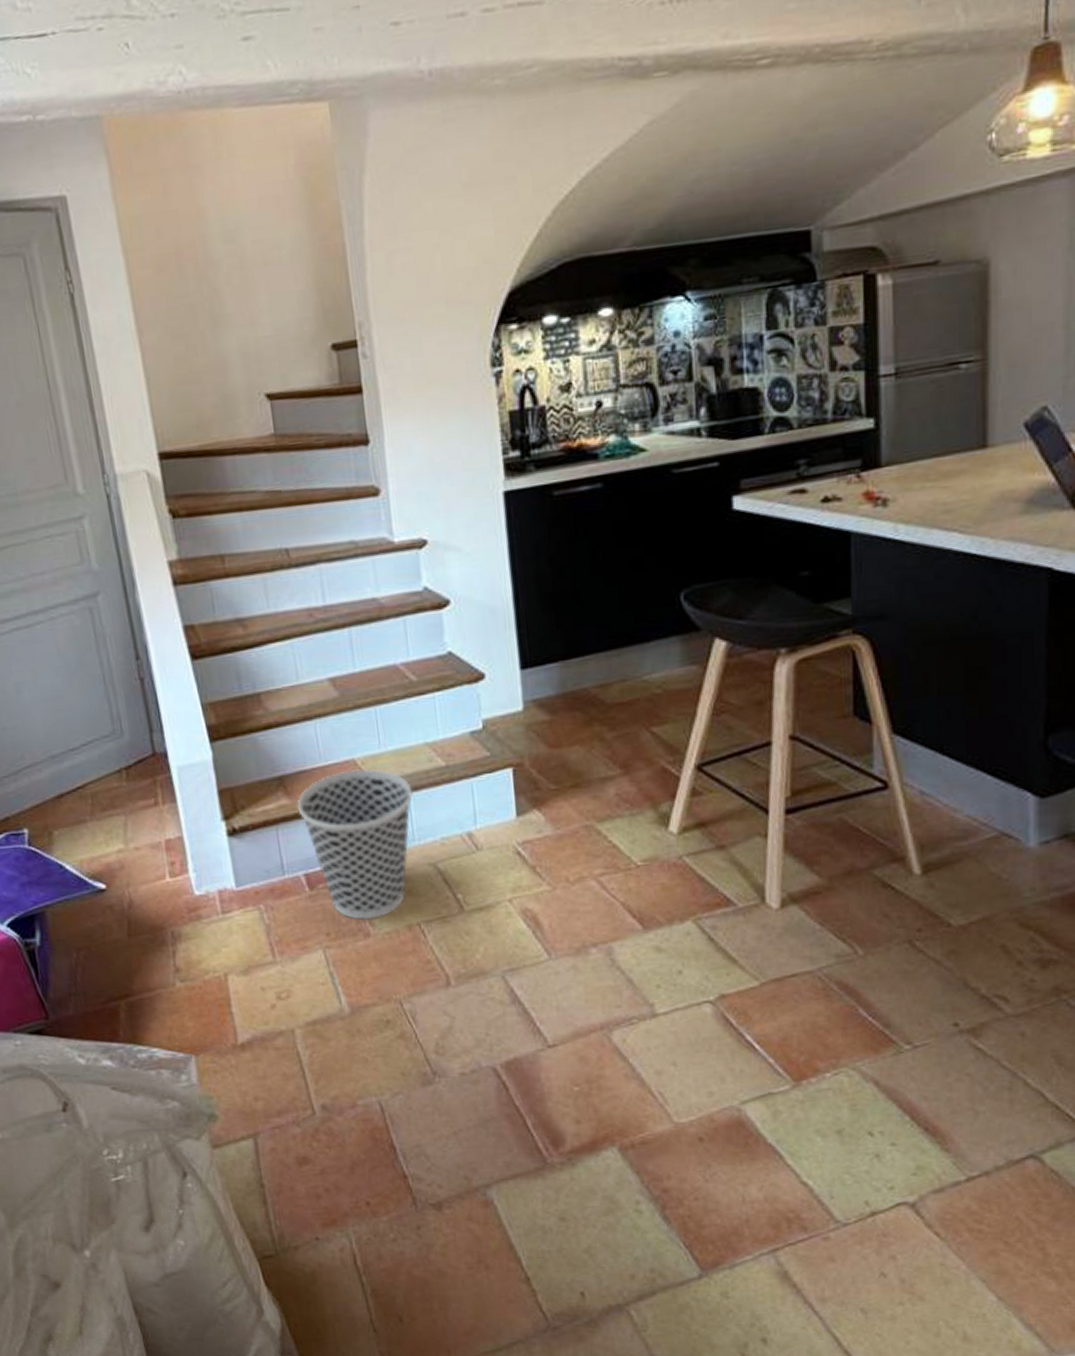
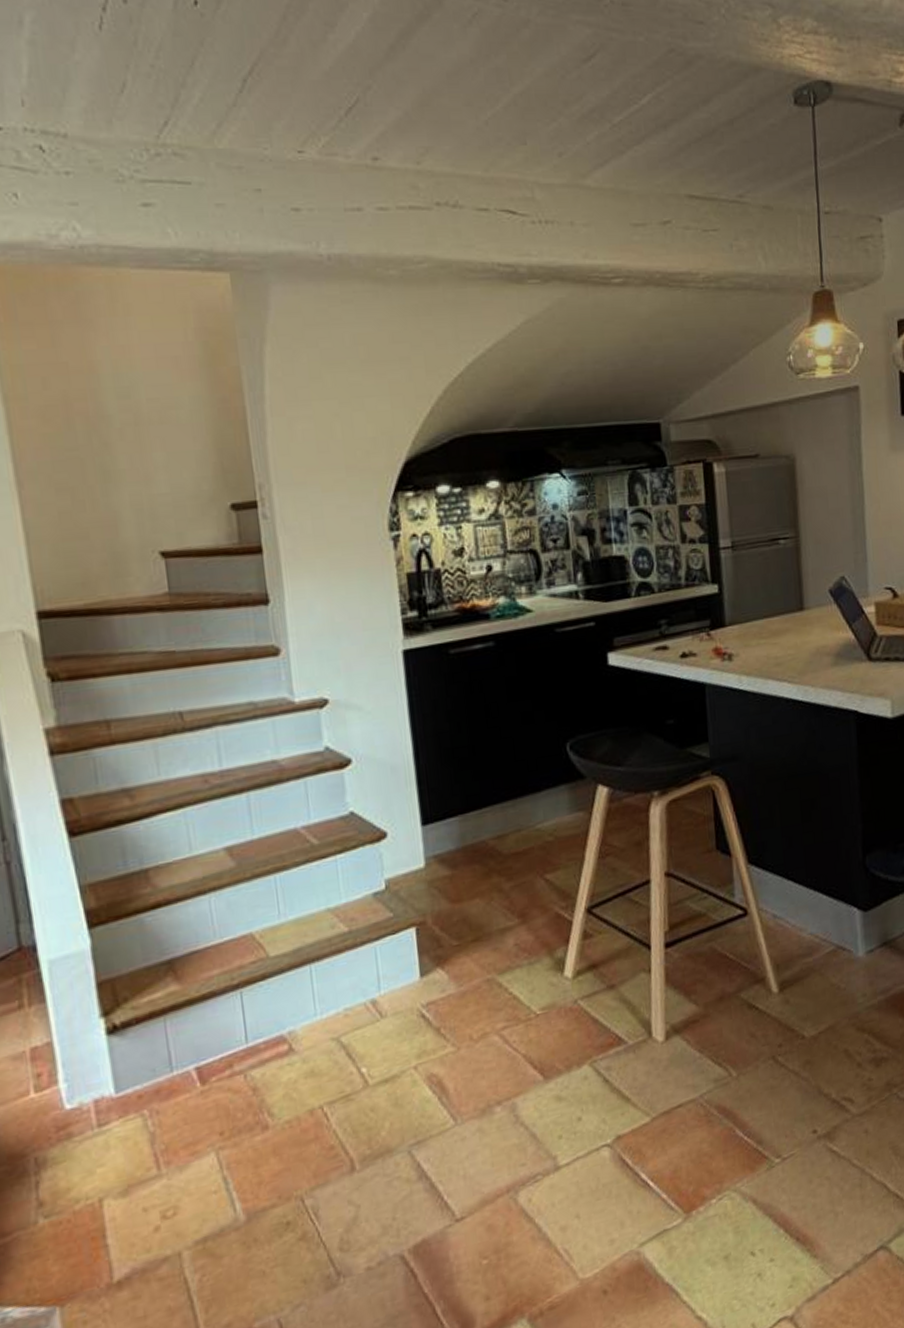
wastebasket: present [297,769,413,921] -> none [188,942,315,1112]

